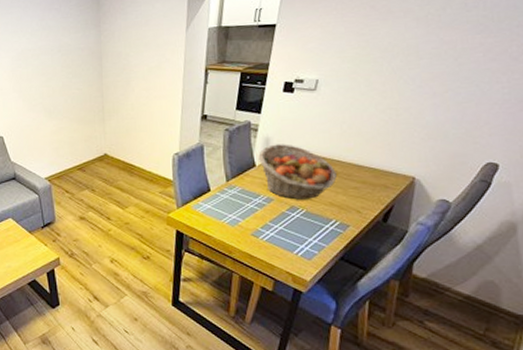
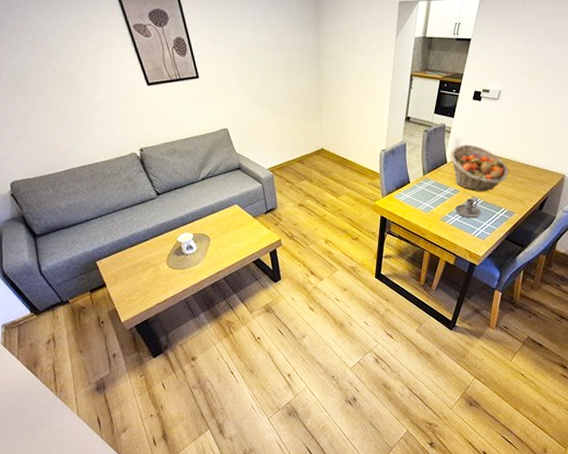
candle holder: none [270,208,304,234] -> present [455,198,481,219]

